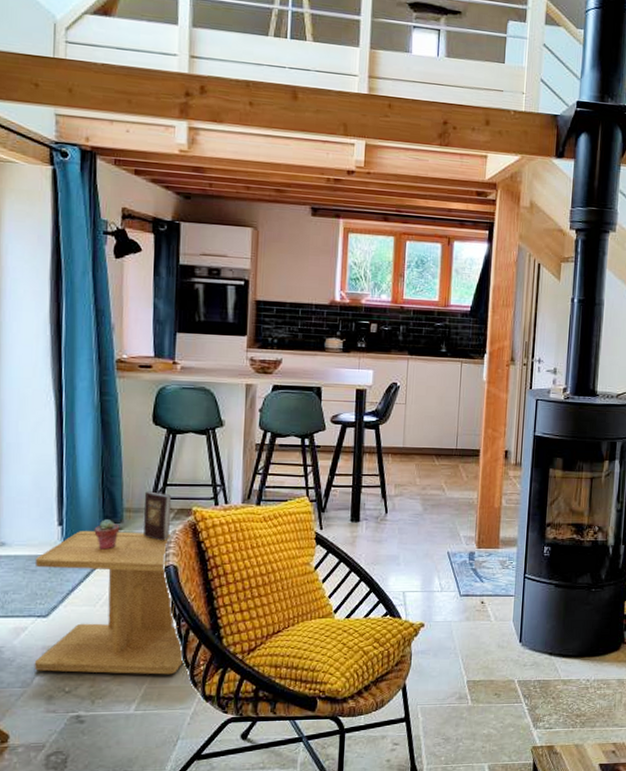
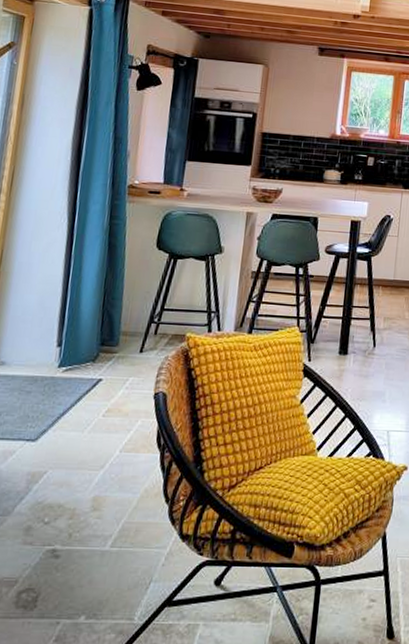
side table: present [34,531,186,675] -> none [17,353,166,509]
potted succulent: present [94,519,120,550] -> none [90,342,116,373]
book: present [143,491,172,541] -> none [137,315,168,367]

